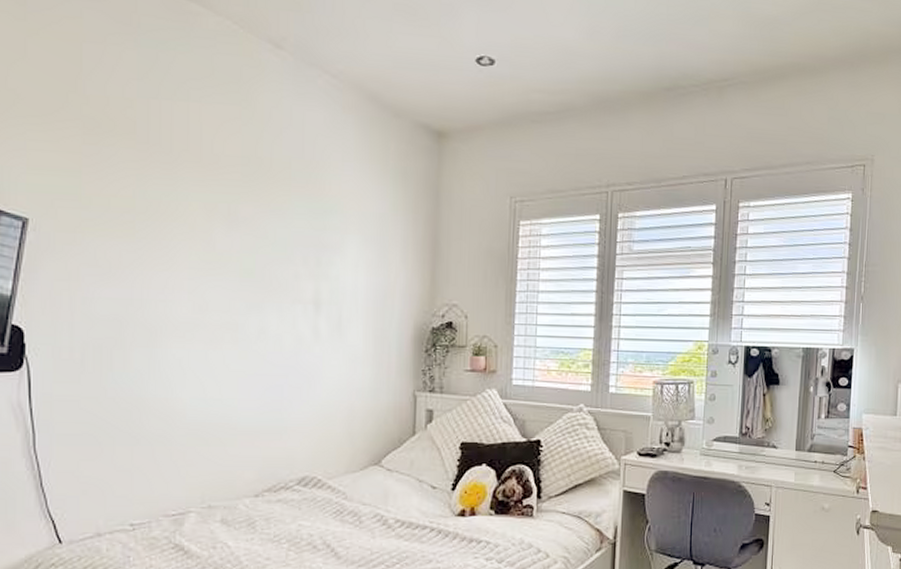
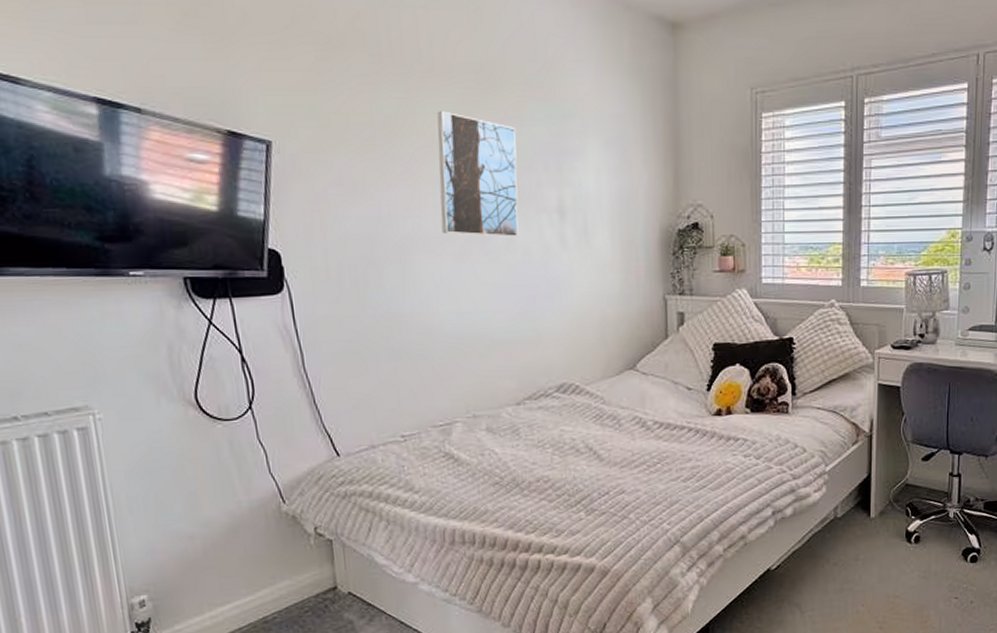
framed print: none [194,199,278,327] -> present [437,111,519,238]

